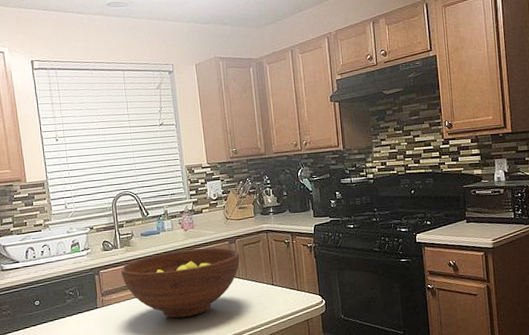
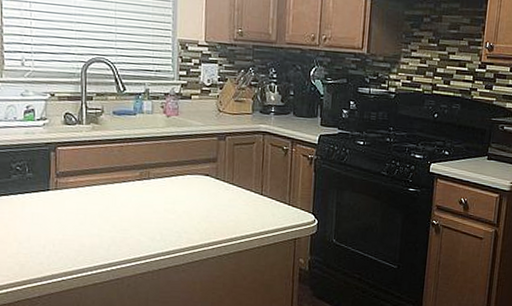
fruit bowl: present [121,247,240,318] -> none [84,138,229,217]

